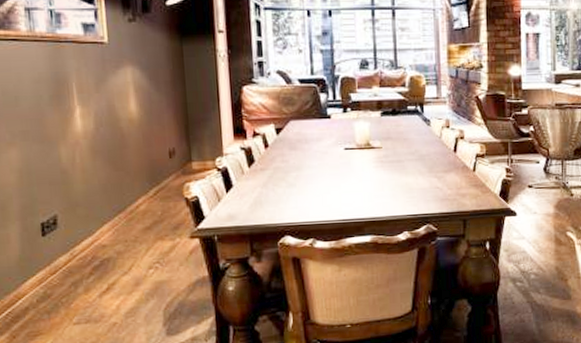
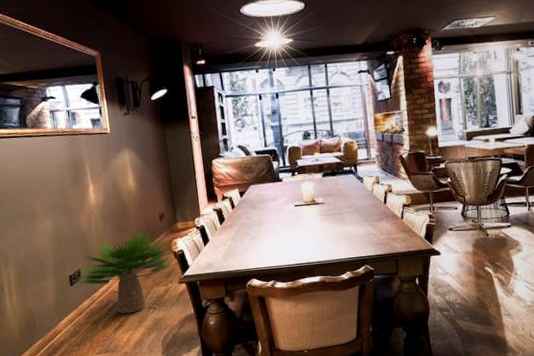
potted plant: none [50,168,187,275] -> present [76,229,176,314]

